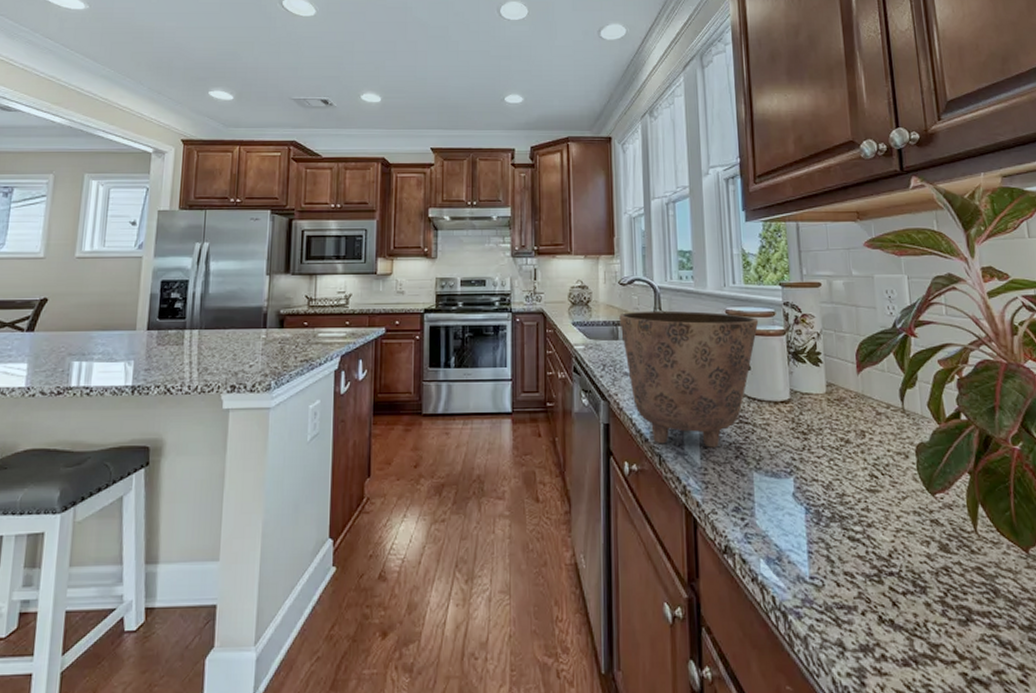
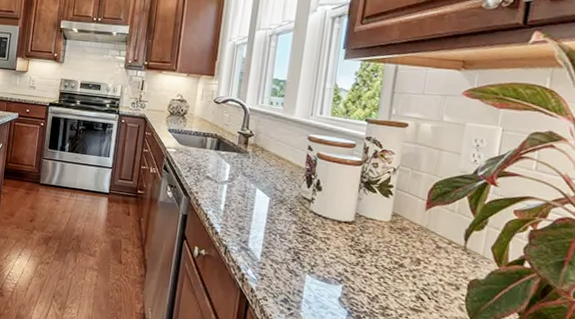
ceramic pot: present [619,310,759,448] -> none [209,126,339,250]

